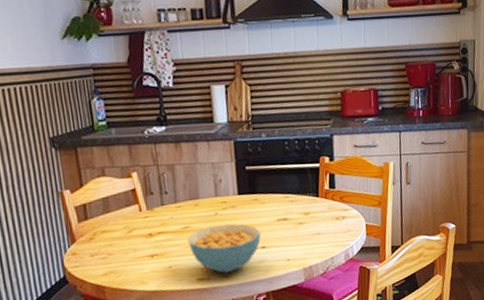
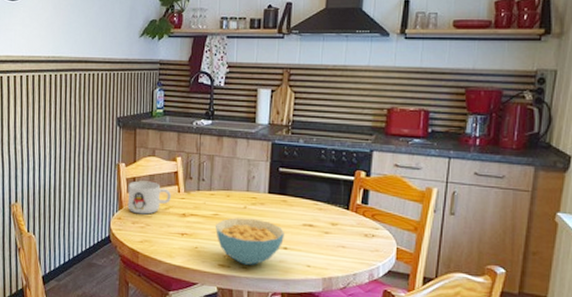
mug: none [78,204,133,245] -> present [127,181,171,215]

